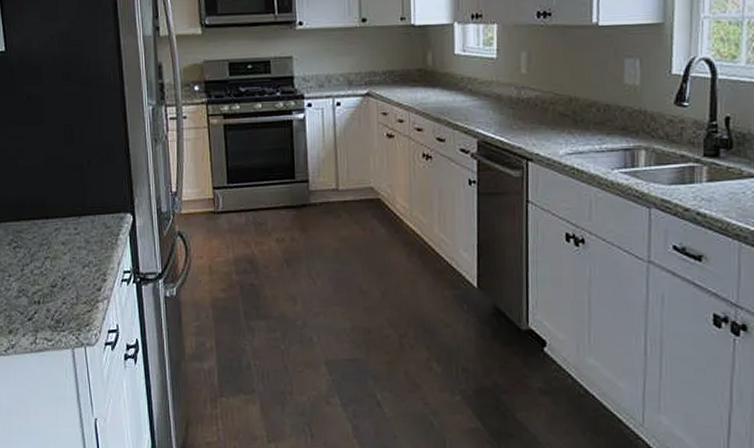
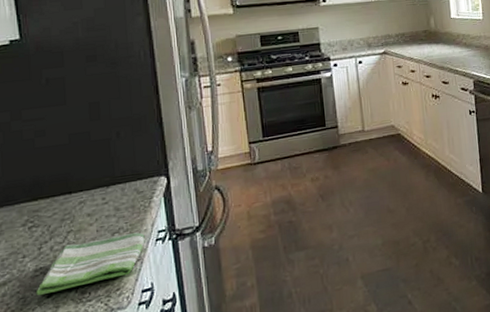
dish towel: none [19,270,112,317] -> present [36,232,145,296]

